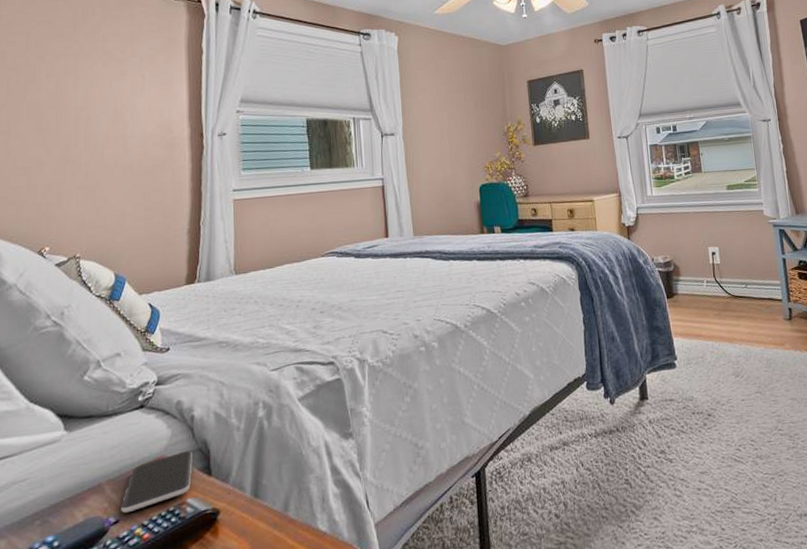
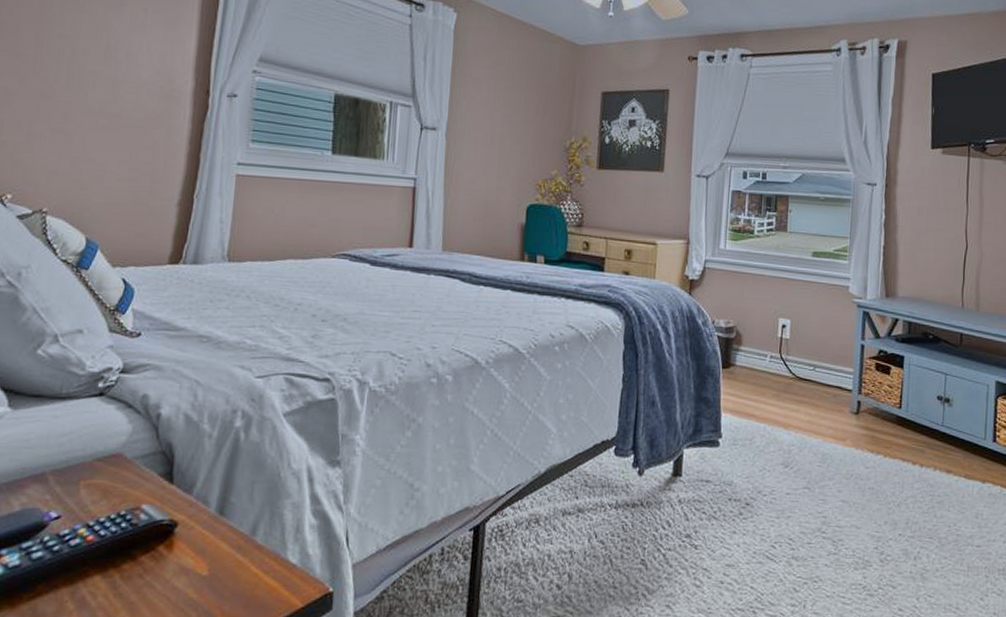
smartphone: present [121,450,192,513] -> none [64,451,154,509]

